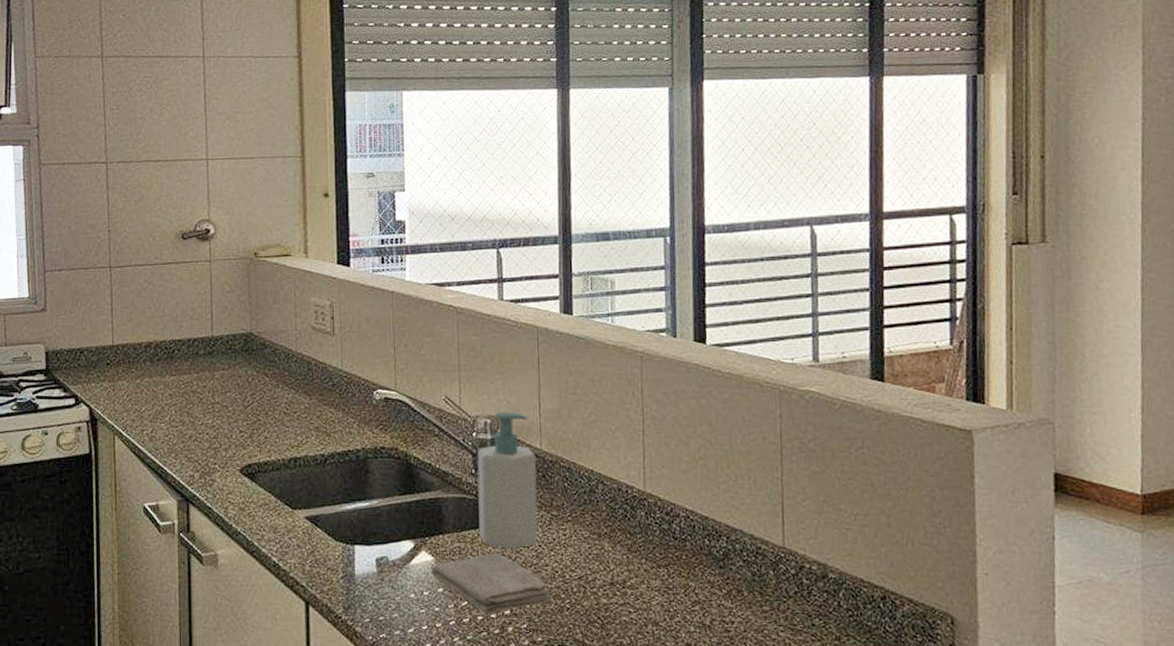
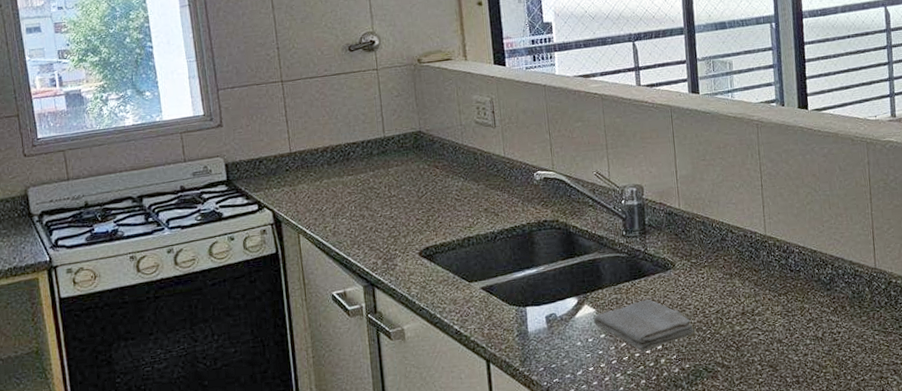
soap bottle: present [477,411,538,549] -> none [626,179,681,295]

